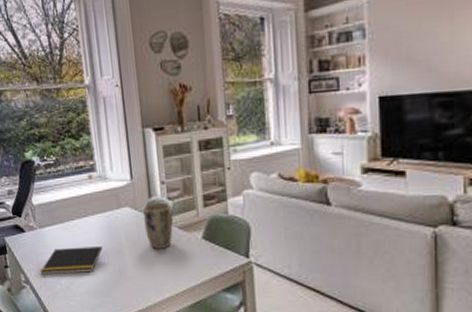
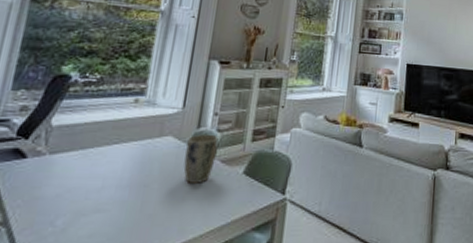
notepad: present [40,247,103,275] -> none [29,179,127,214]

